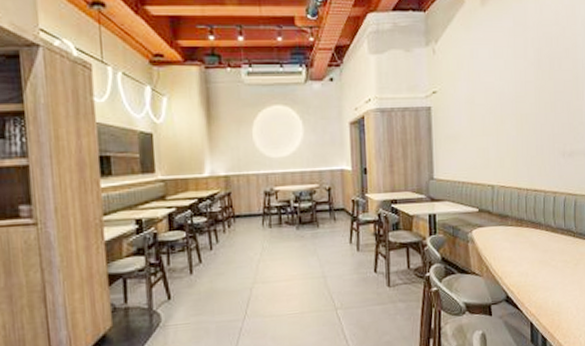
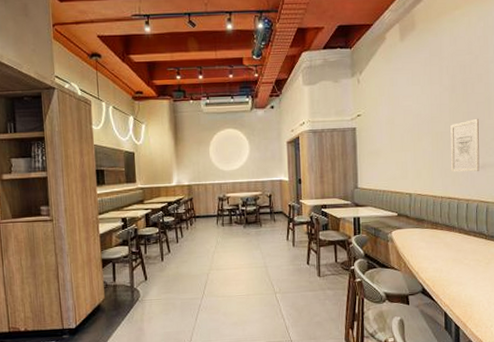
wall art: none [536,99,567,161] -> present [450,118,480,173]

